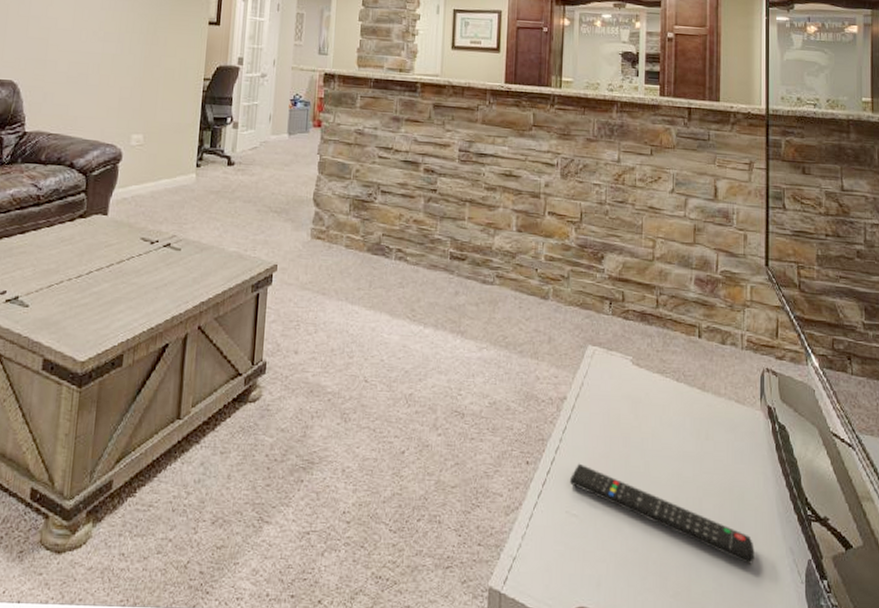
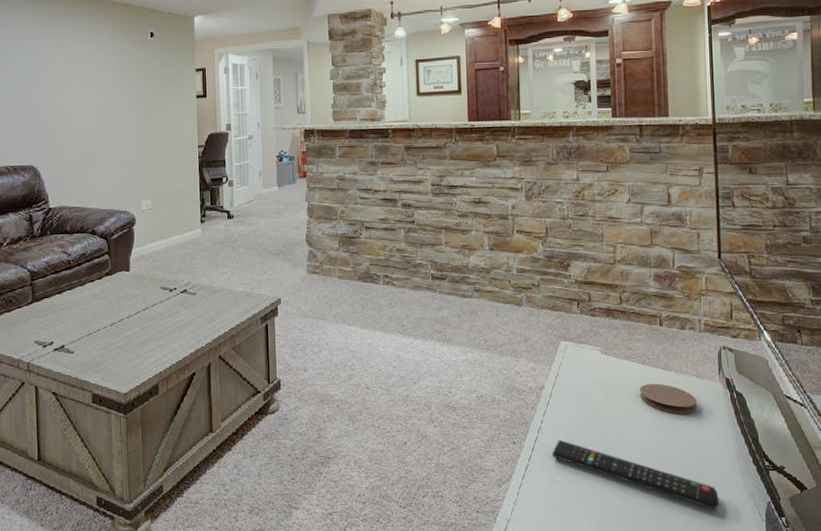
coaster: none [671,405,736,444] -> present [639,384,698,414]

